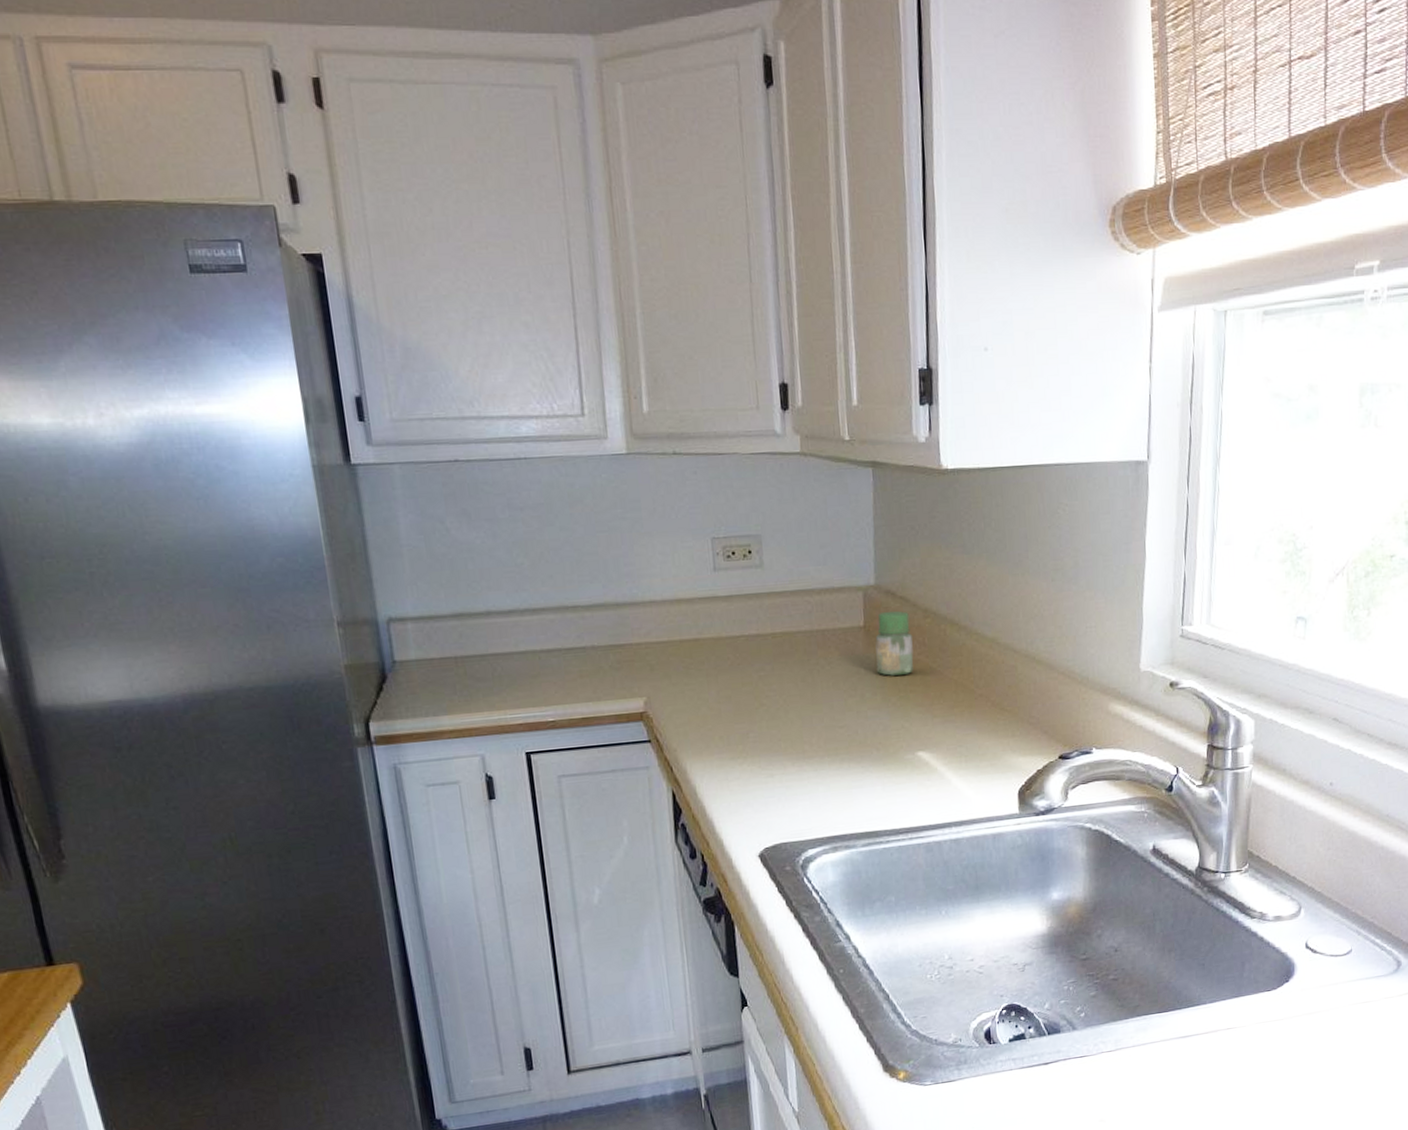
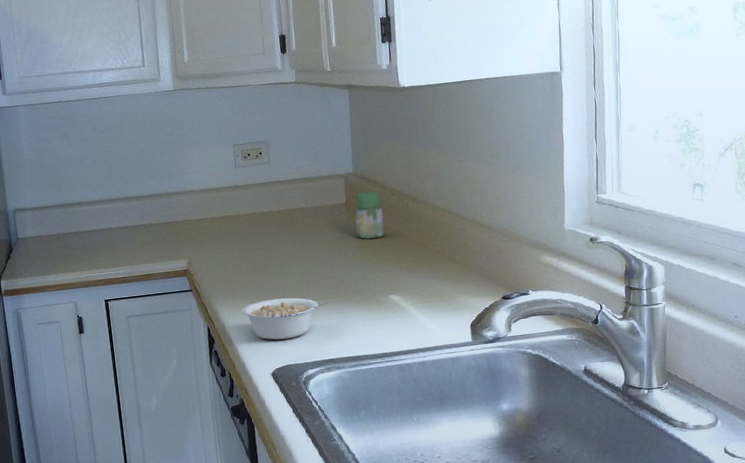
legume: none [719,753,841,810] -> present [241,297,332,340]

